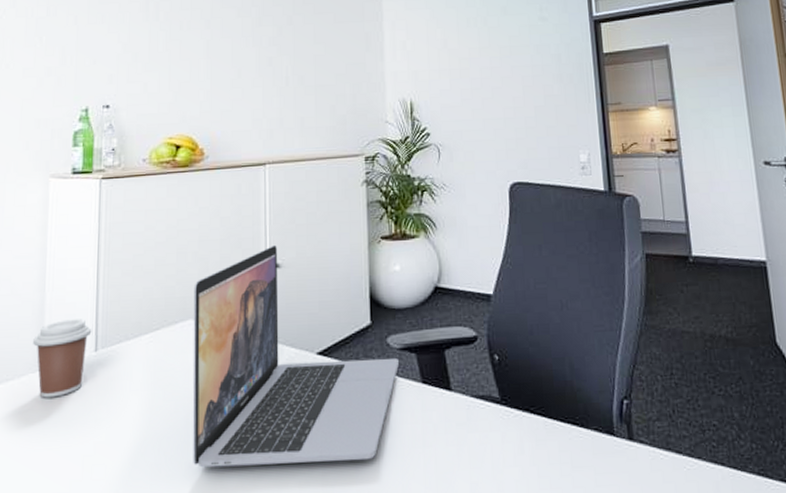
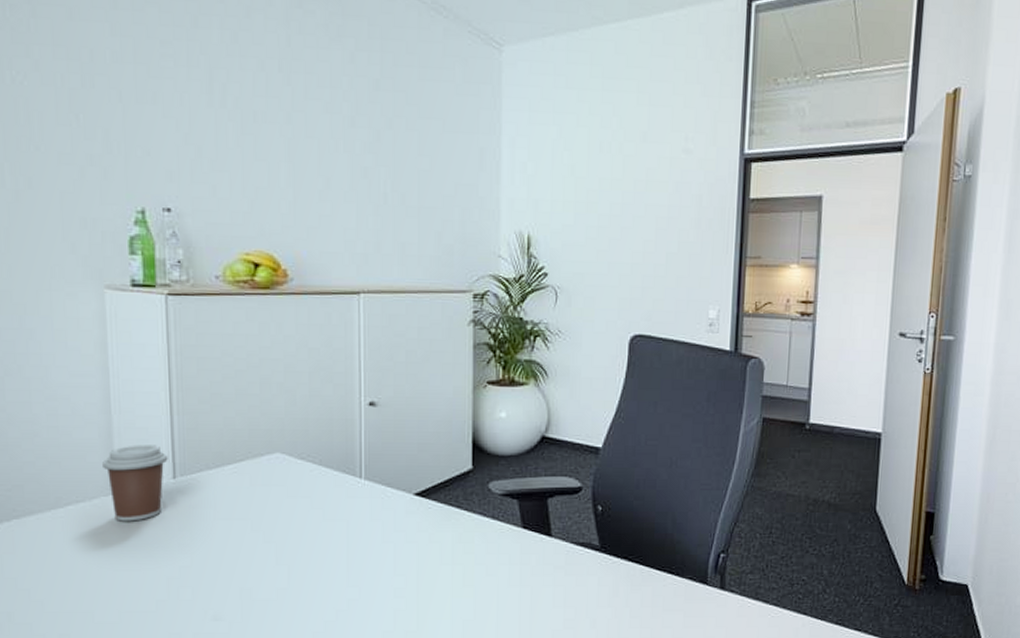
laptop: present [192,244,400,468] -> none [280,381,501,595]

